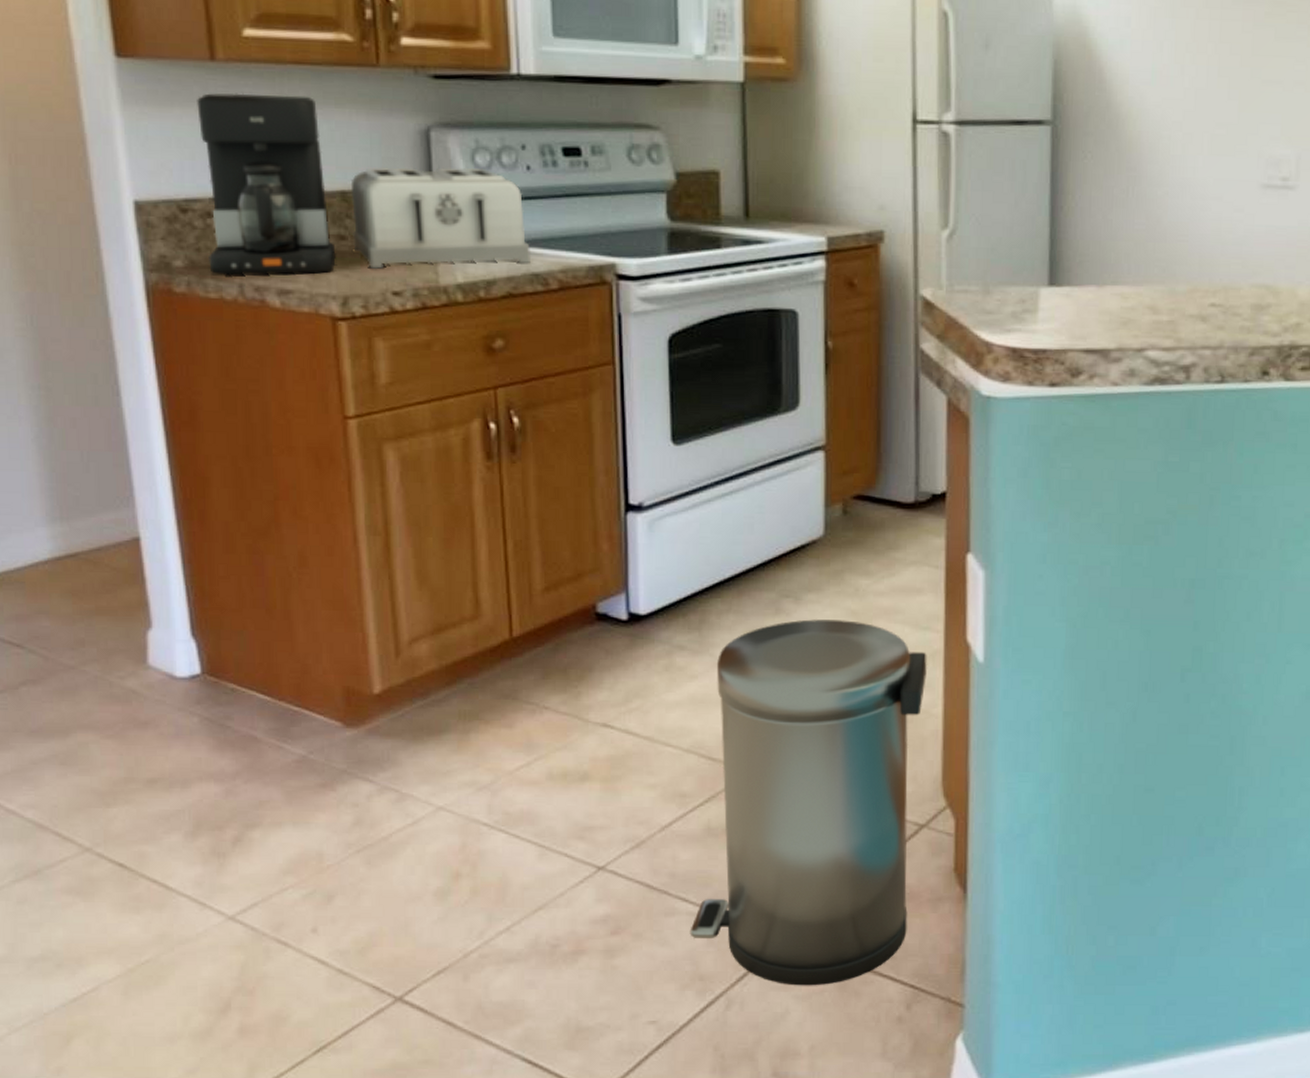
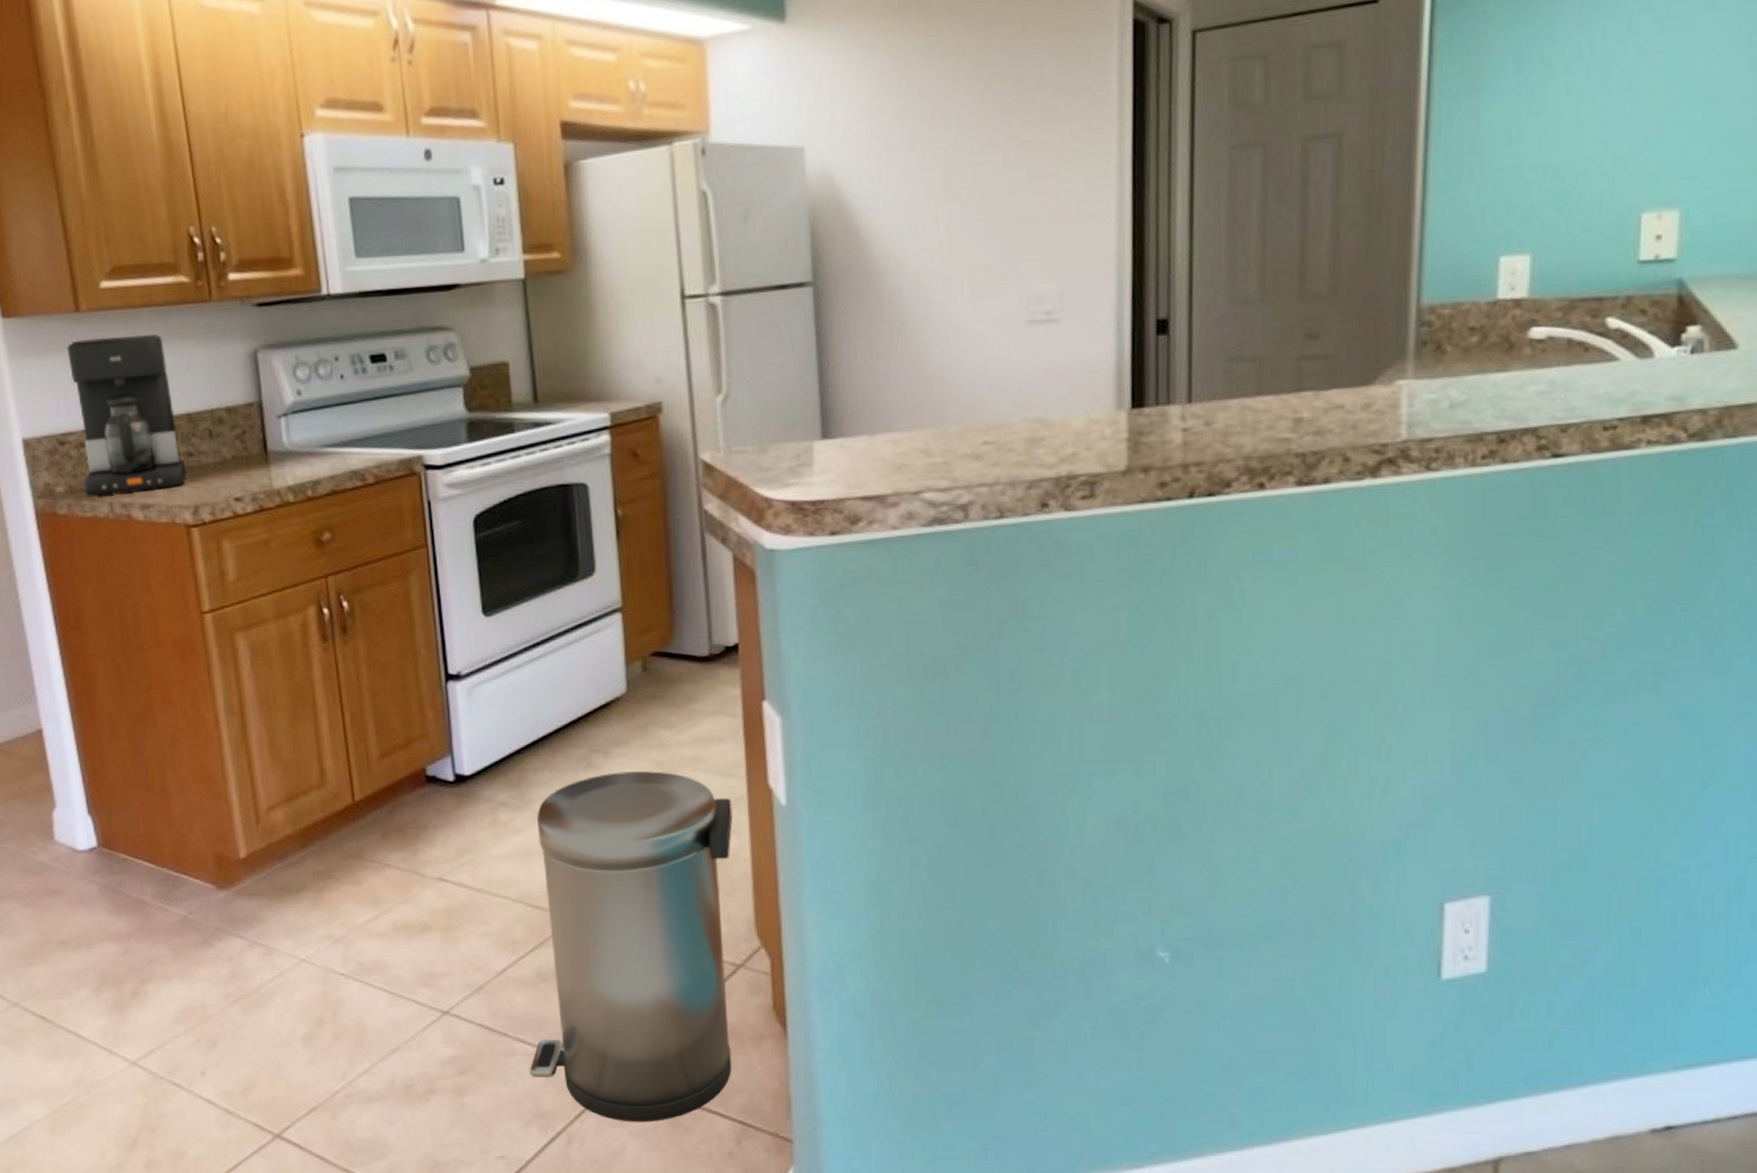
toaster: present [350,168,532,270] -> none [194,382,350,480]

